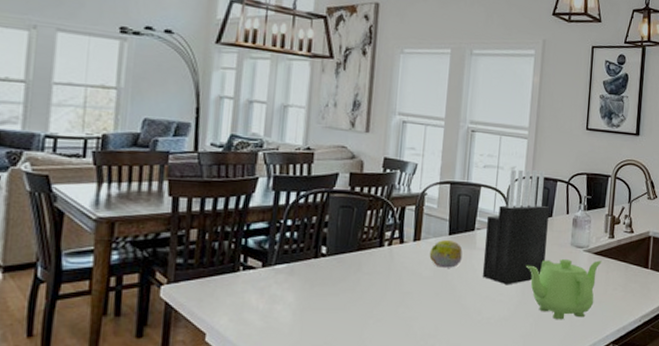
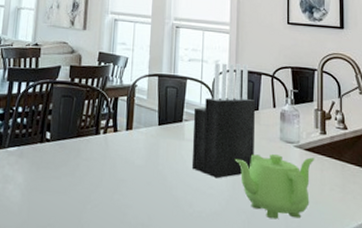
fruit: present [429,239,463,268] -> none [141,129,172,158]

